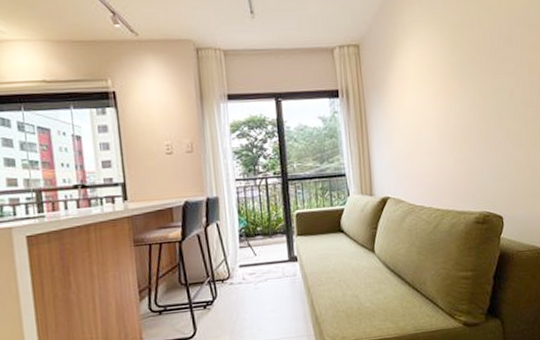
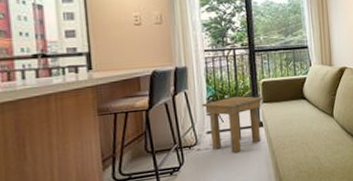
side table: none [233,228,298,288] -> present [201,96,263,153]

